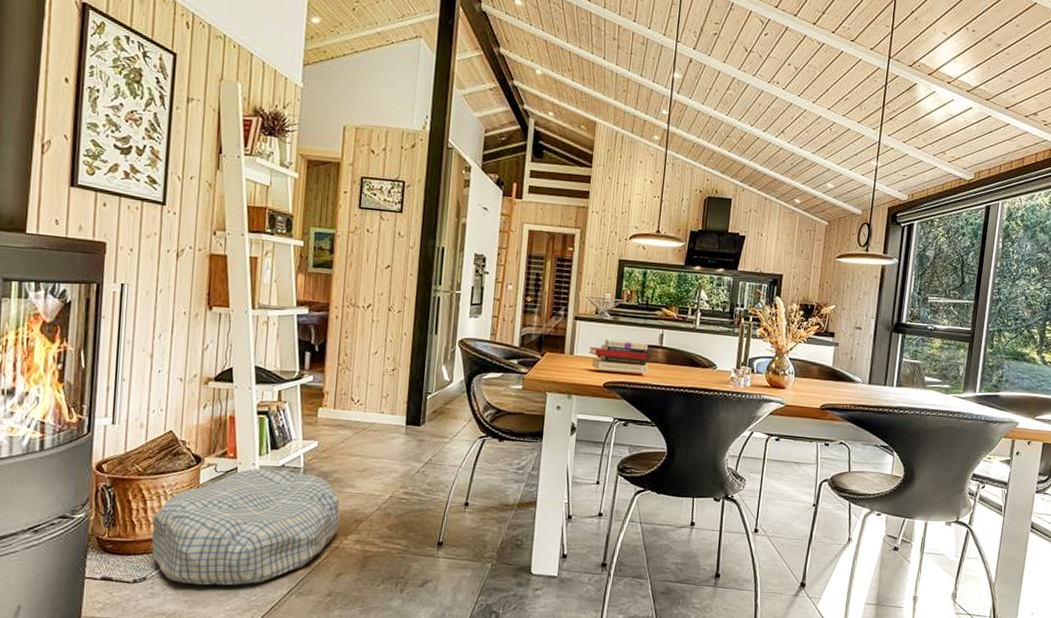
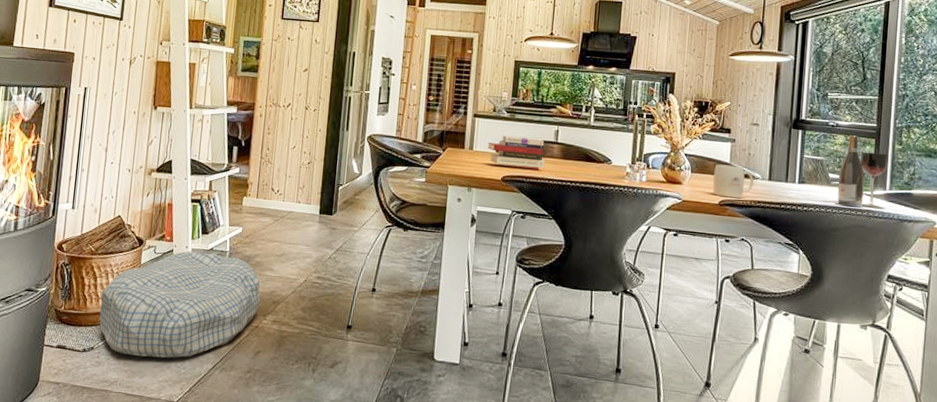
mug: none [815,368,855,403] -> present [712,164,754,199]
wine bottle: none [931,339,957,410] -> present [837,135,865,208]
wineglass: none [953,355,980,411] -> present [859,151,889,209]

